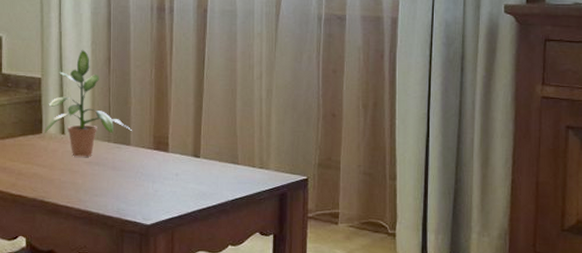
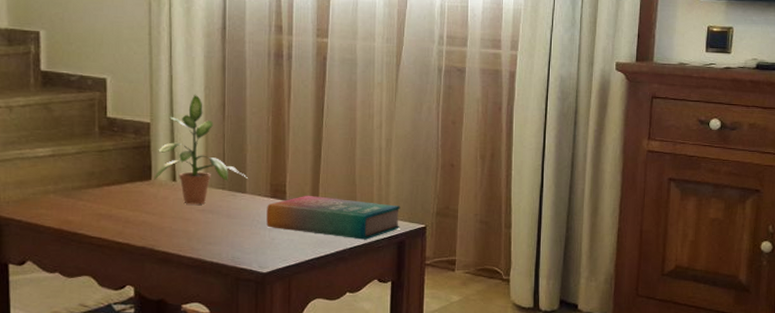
book: none [150,147,282,192] -> present [266,195,401,240]

